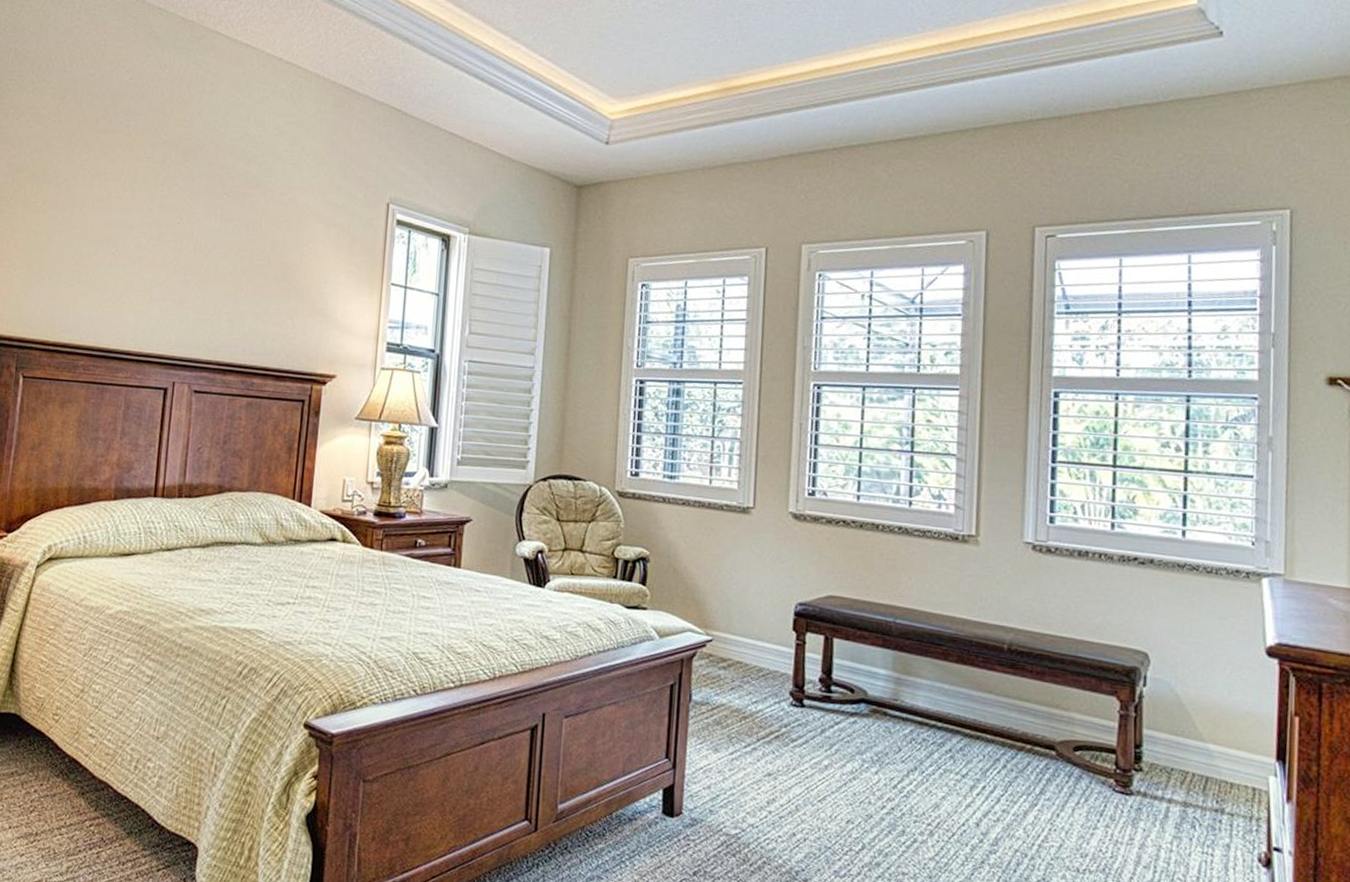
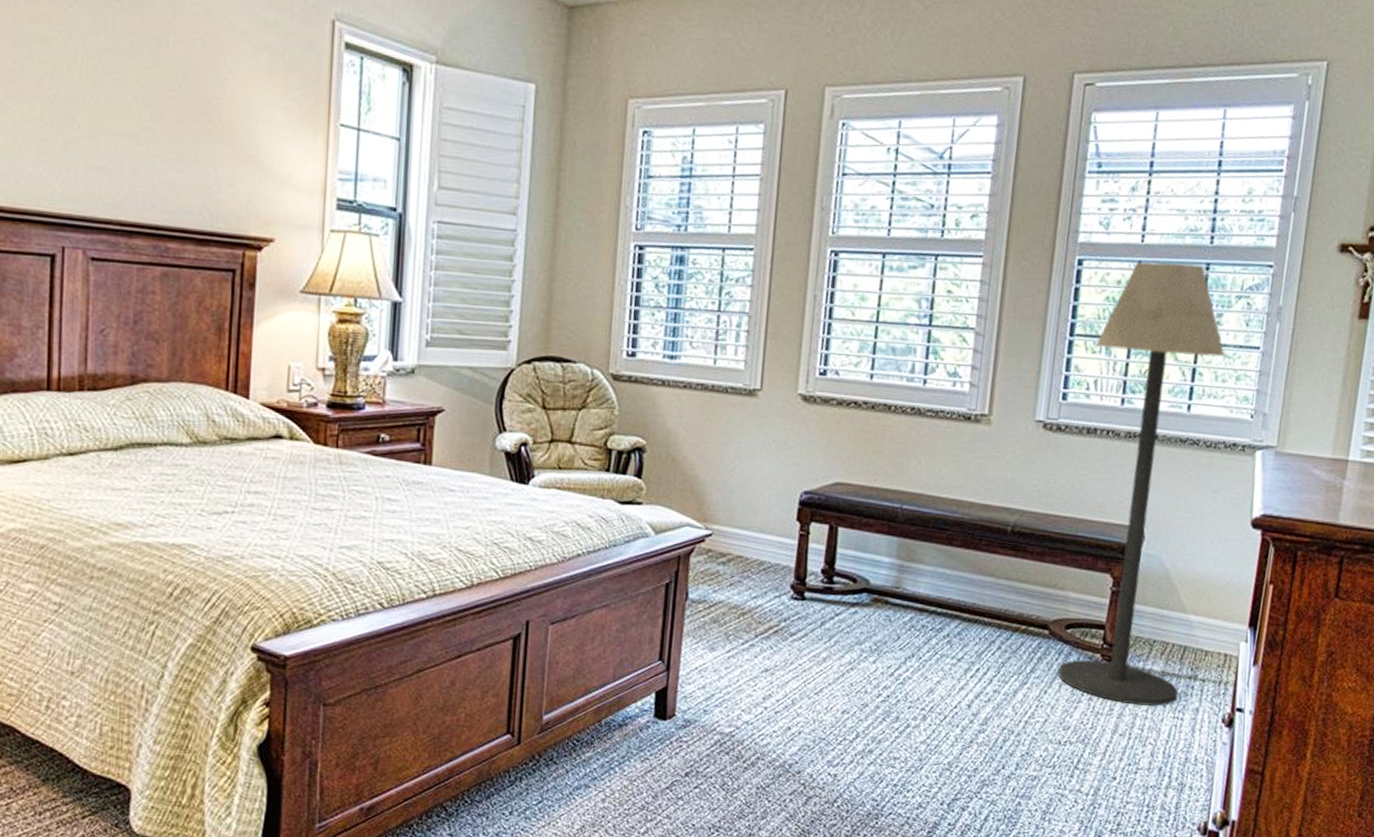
floor lamp: none [1068,394,1217,839] -> present [1057,261,1225,706]

